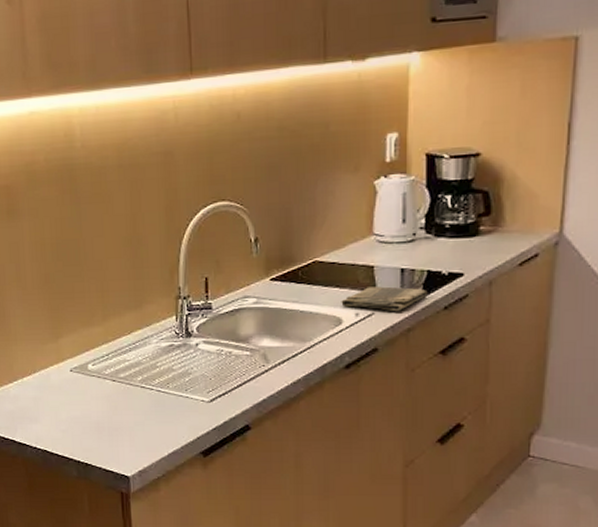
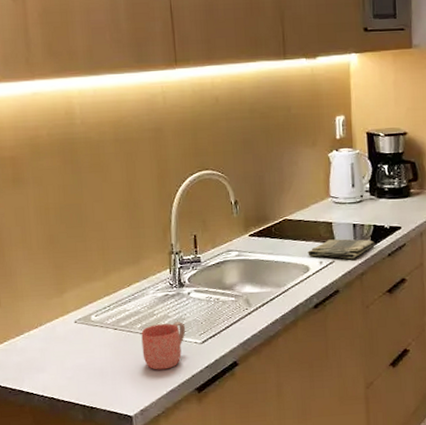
mug: none [142,376,192,429] -> present [141,322,186,370]

